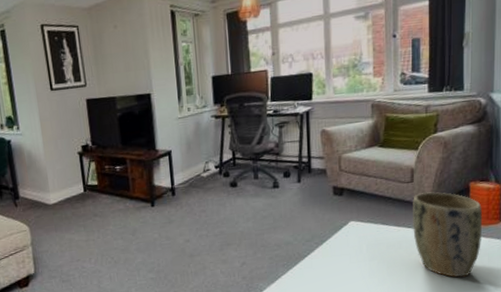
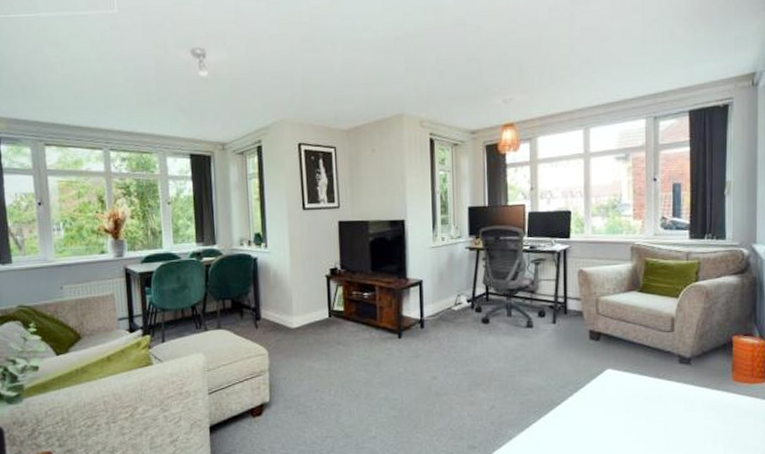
plant pot: present [412,192,483,278] -> none [672,343,747,439]

